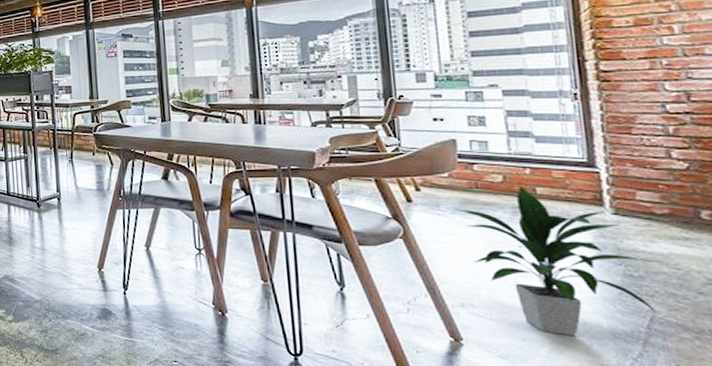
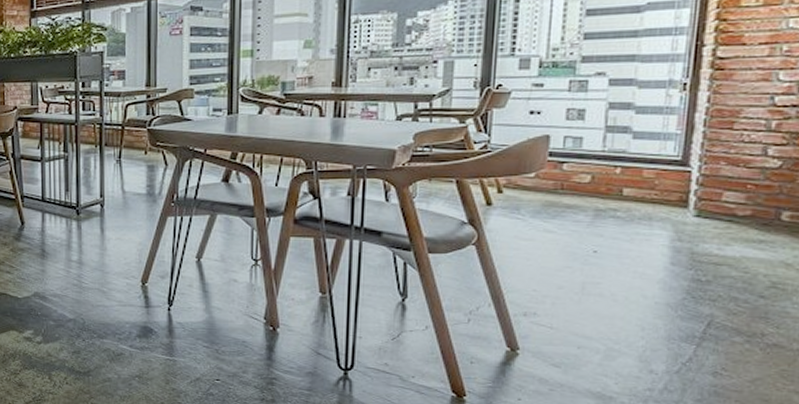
indoor plant: present [455,186,656,336] -> none [535,187,715,342]

